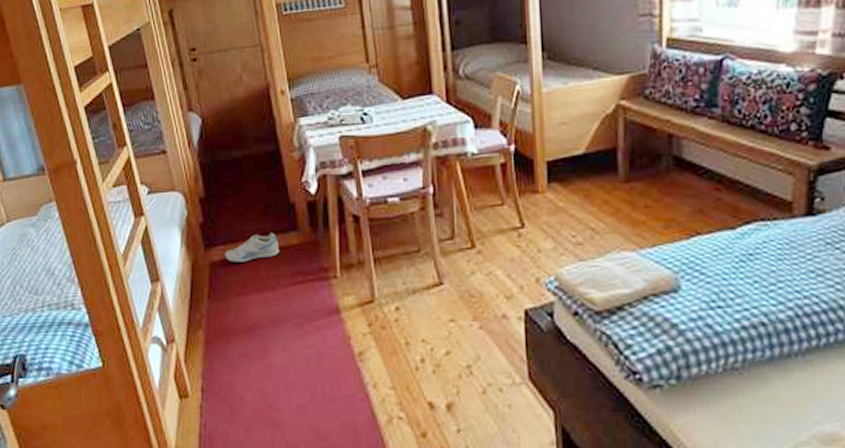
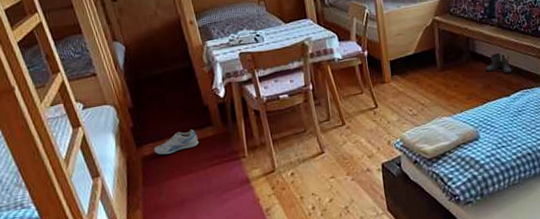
boots: none [698,161,742,195] -> present [486,53,512,74]

